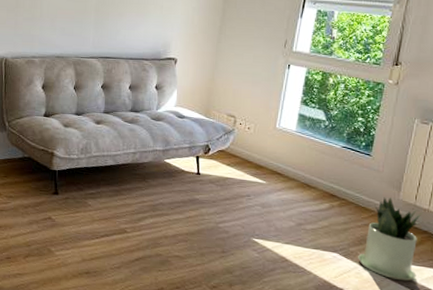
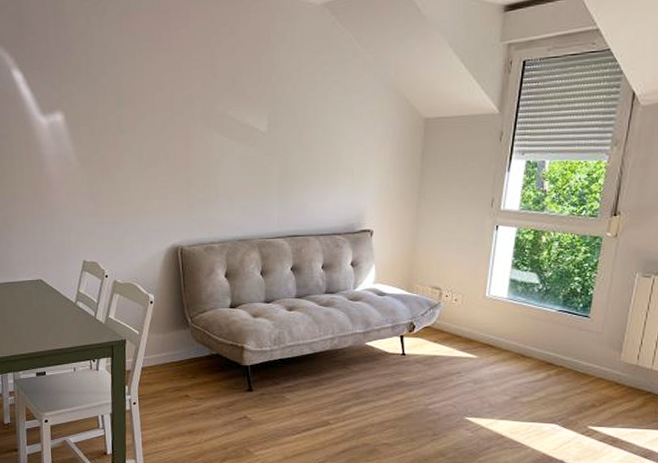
planter: present [358,197,422,282] -> none [578,360,645,446]

